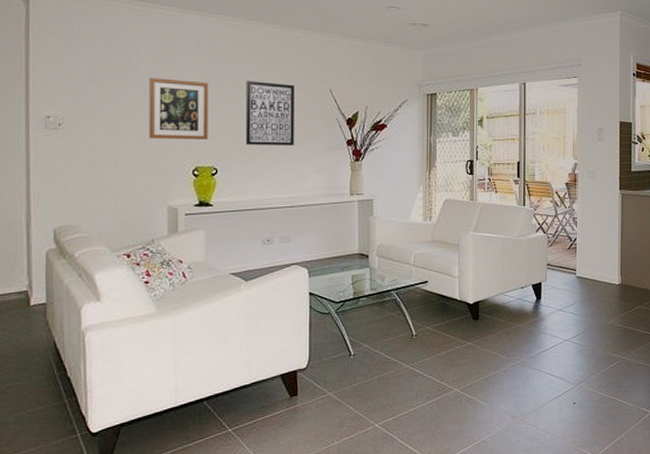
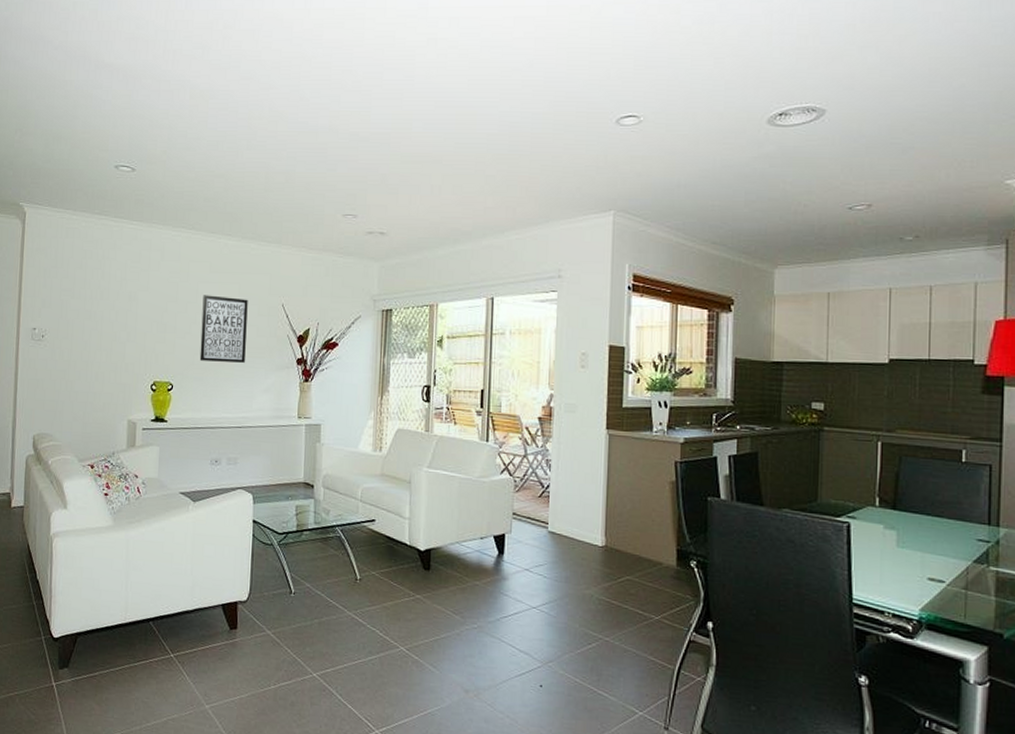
wall art: present [148,78,209,139] -> none [115,292,169,354]

